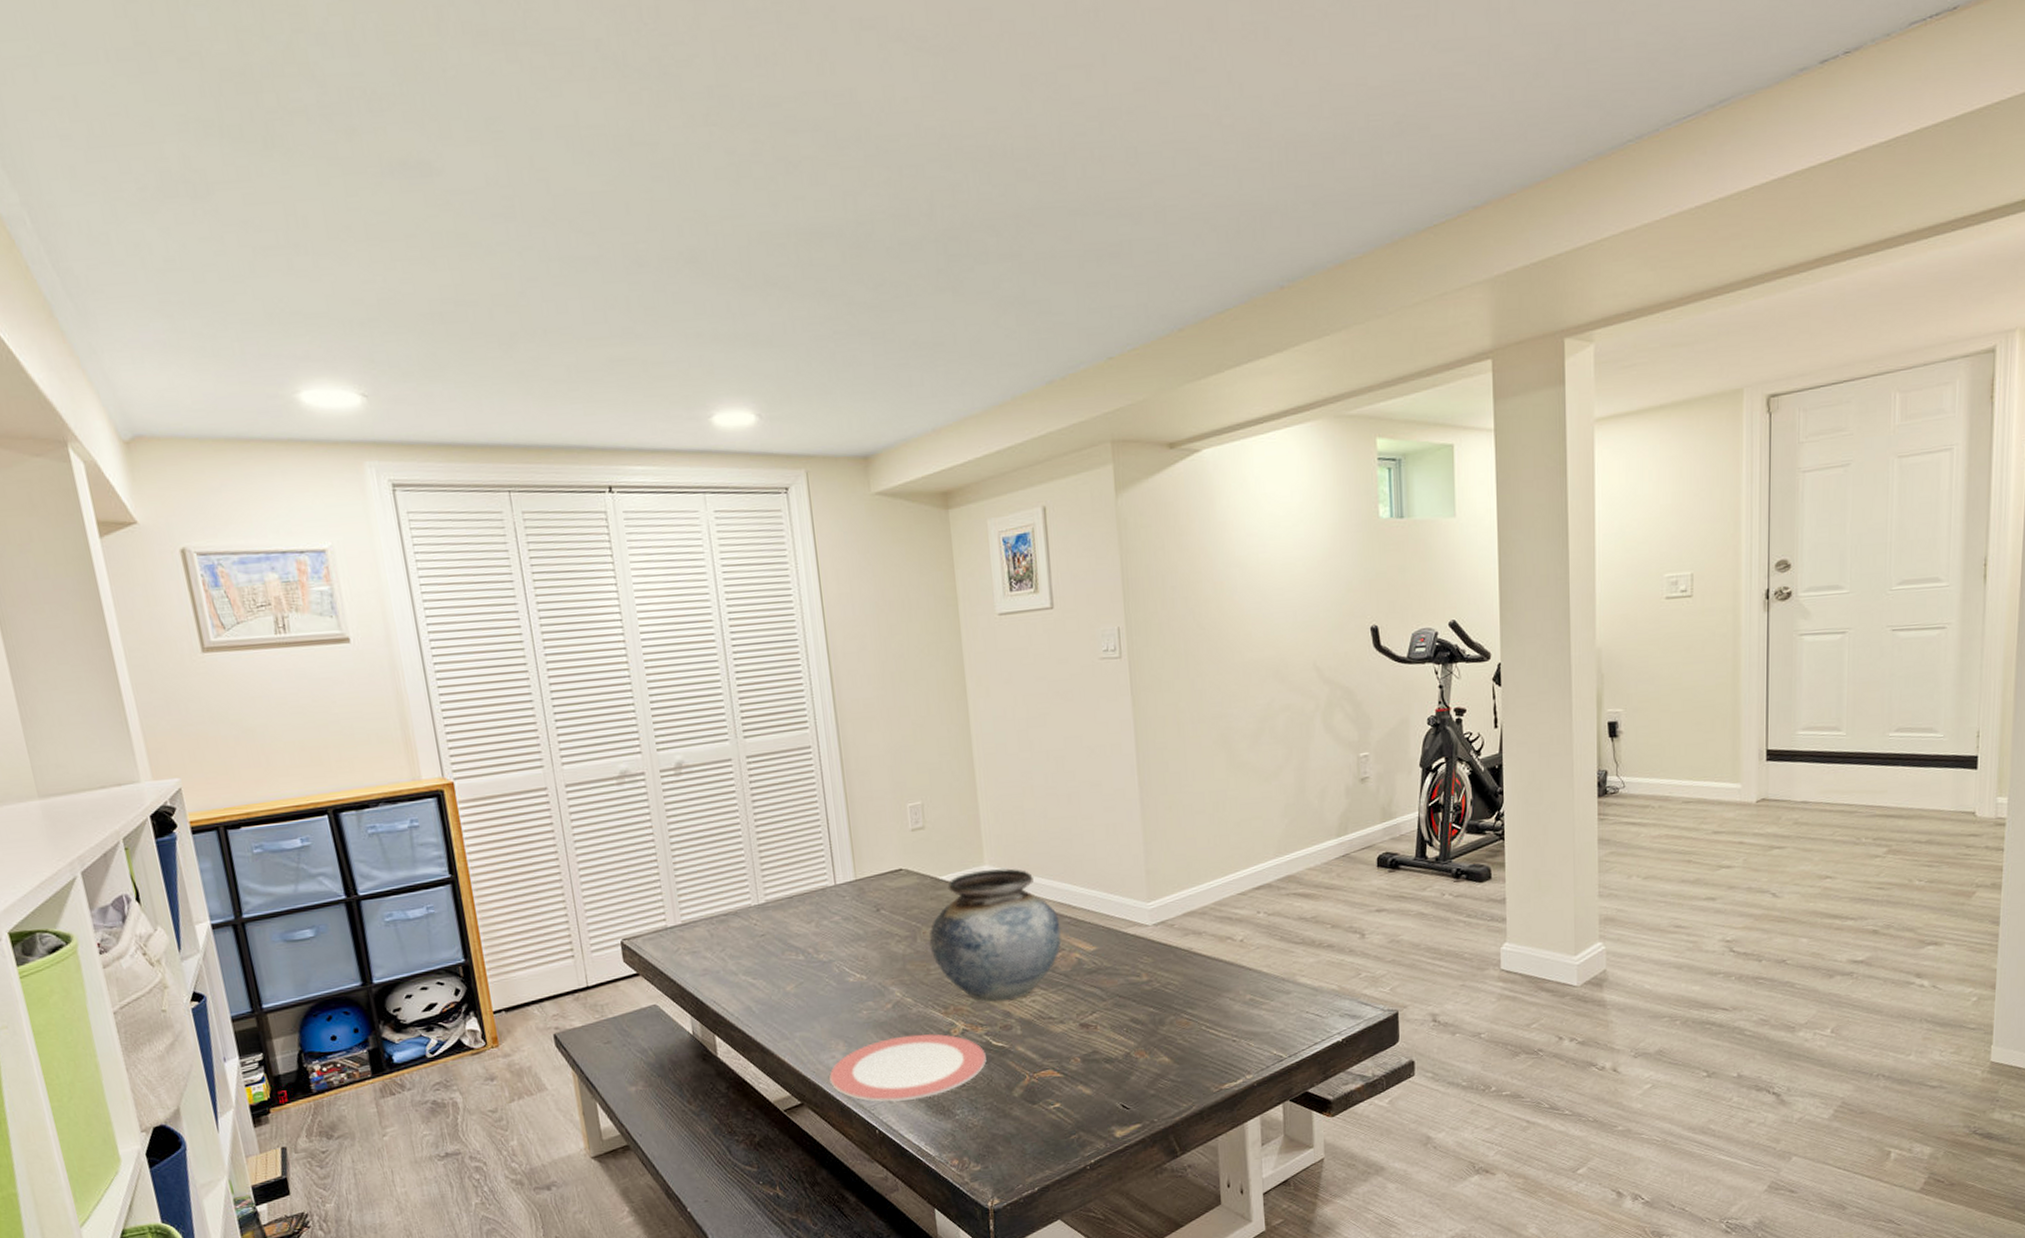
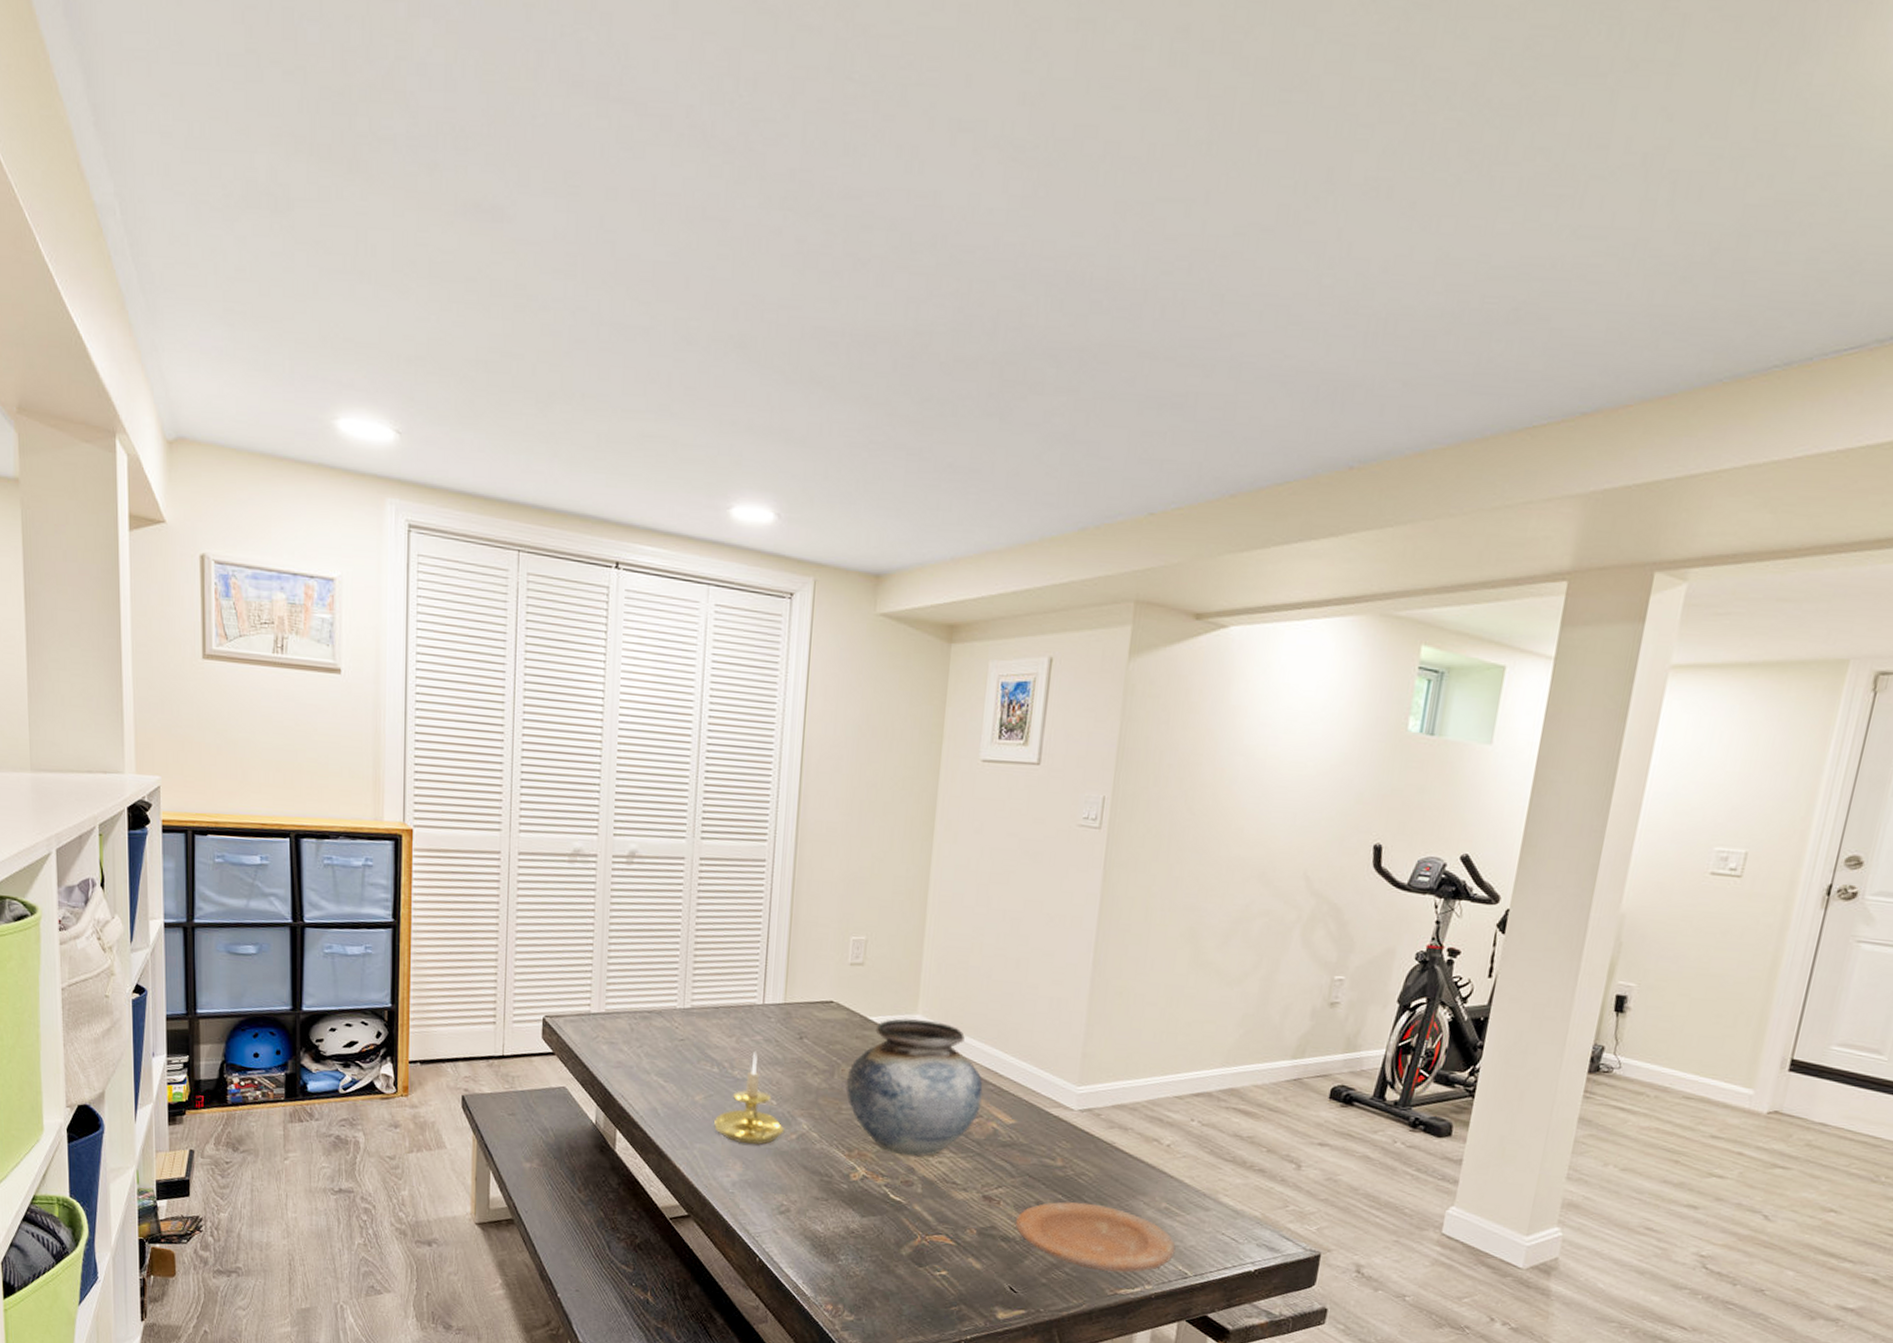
candle holder: none [809,933,880,1023] -> present [714,1052,785,1145]
plate: present [829,1034,987,1102] -> none [720,1169,881,1237]
plate: none [1115,1009,1267,1072] -> present [1015,1201,1176,1273]

